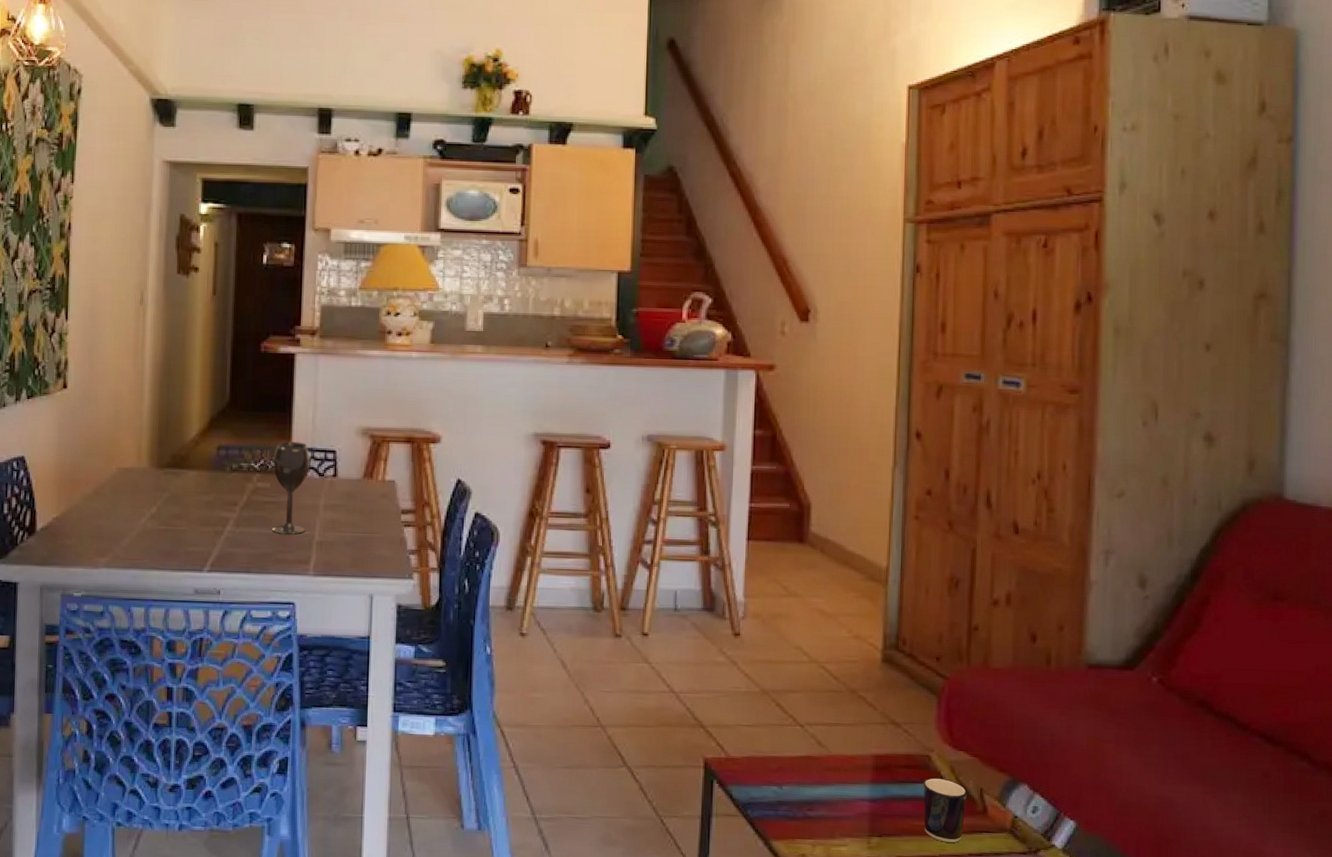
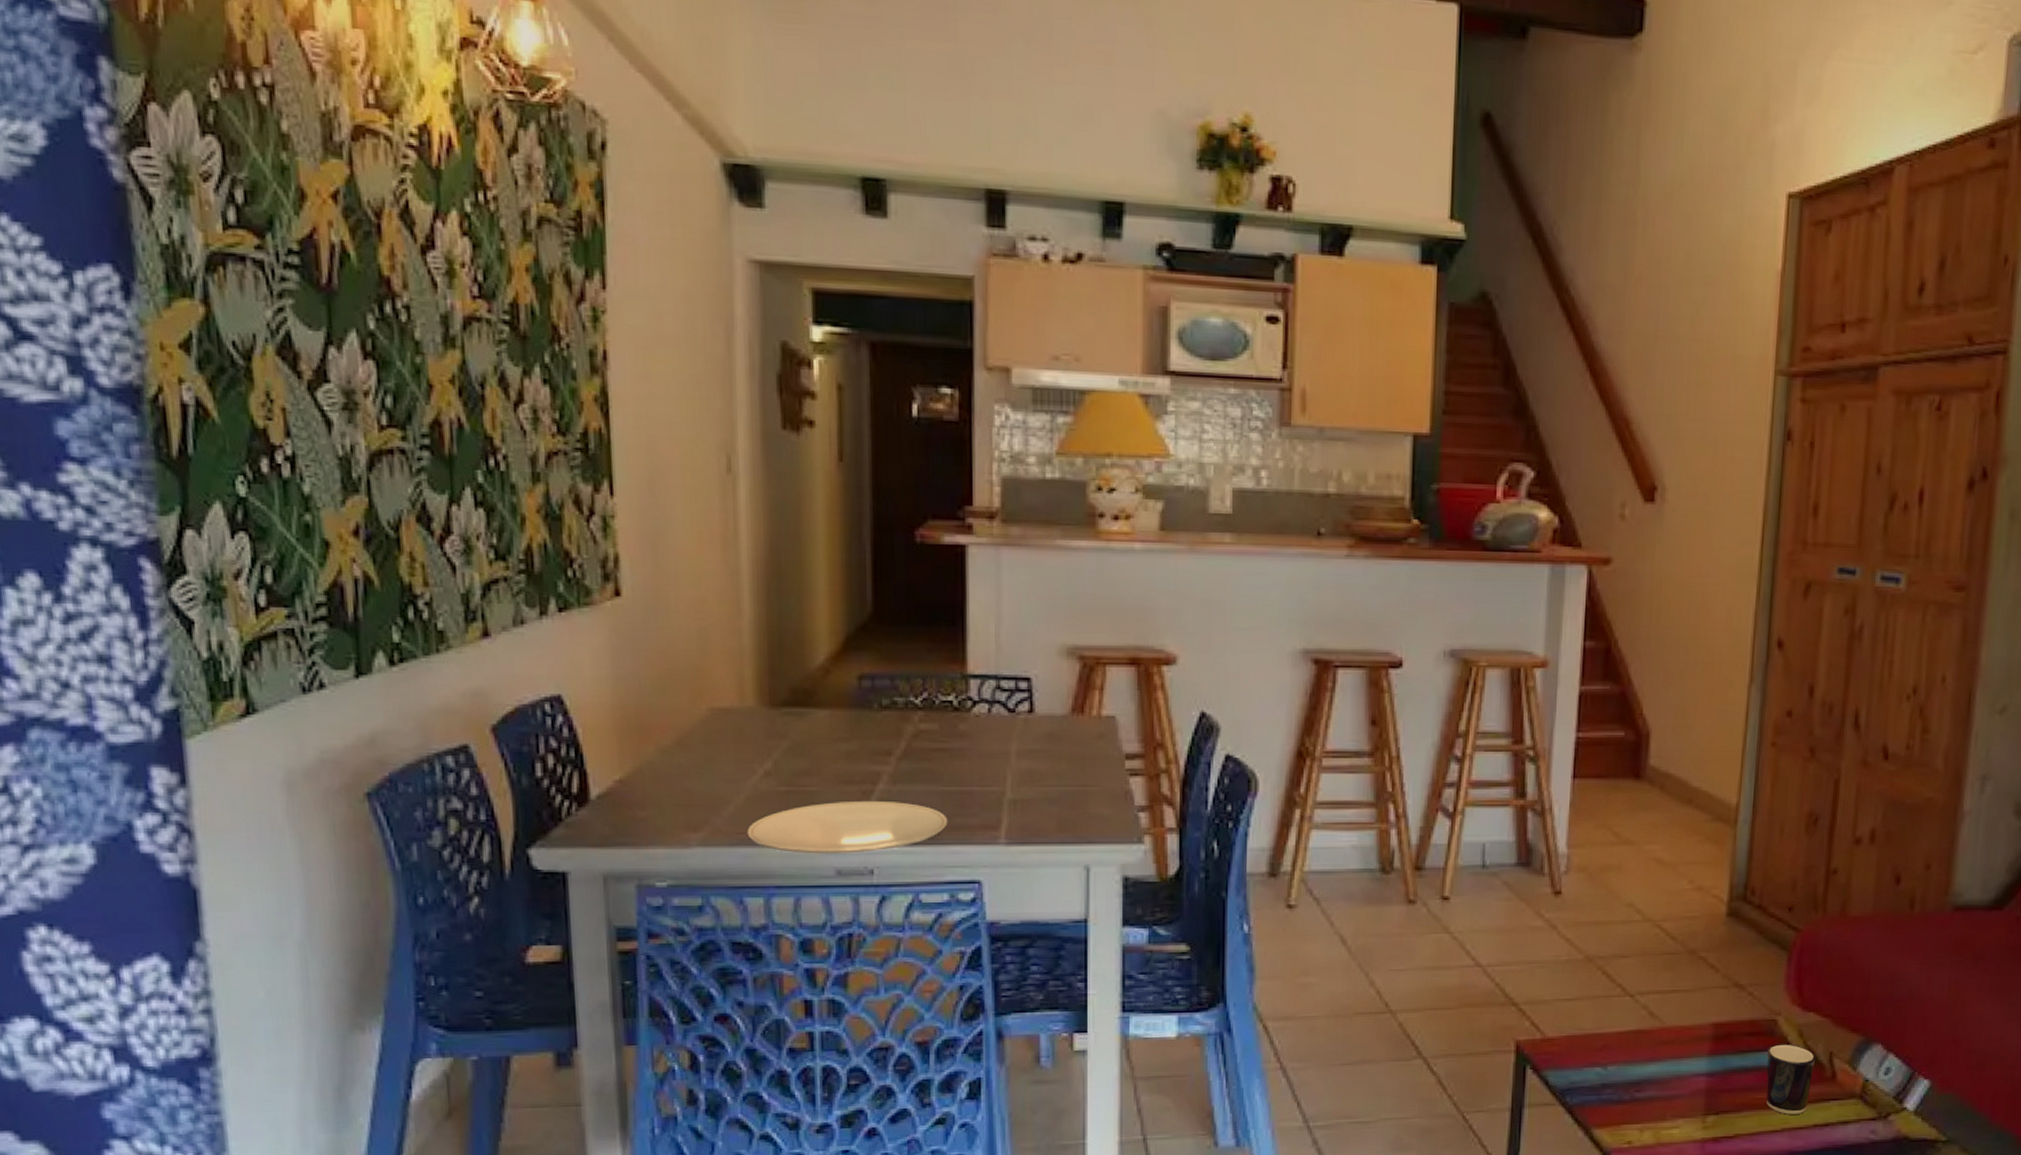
plate: none [136,538,274,578] -> present [747,800,948,854]
wine glass: present [272,441,310,535] -> none [941,667,994,792]

